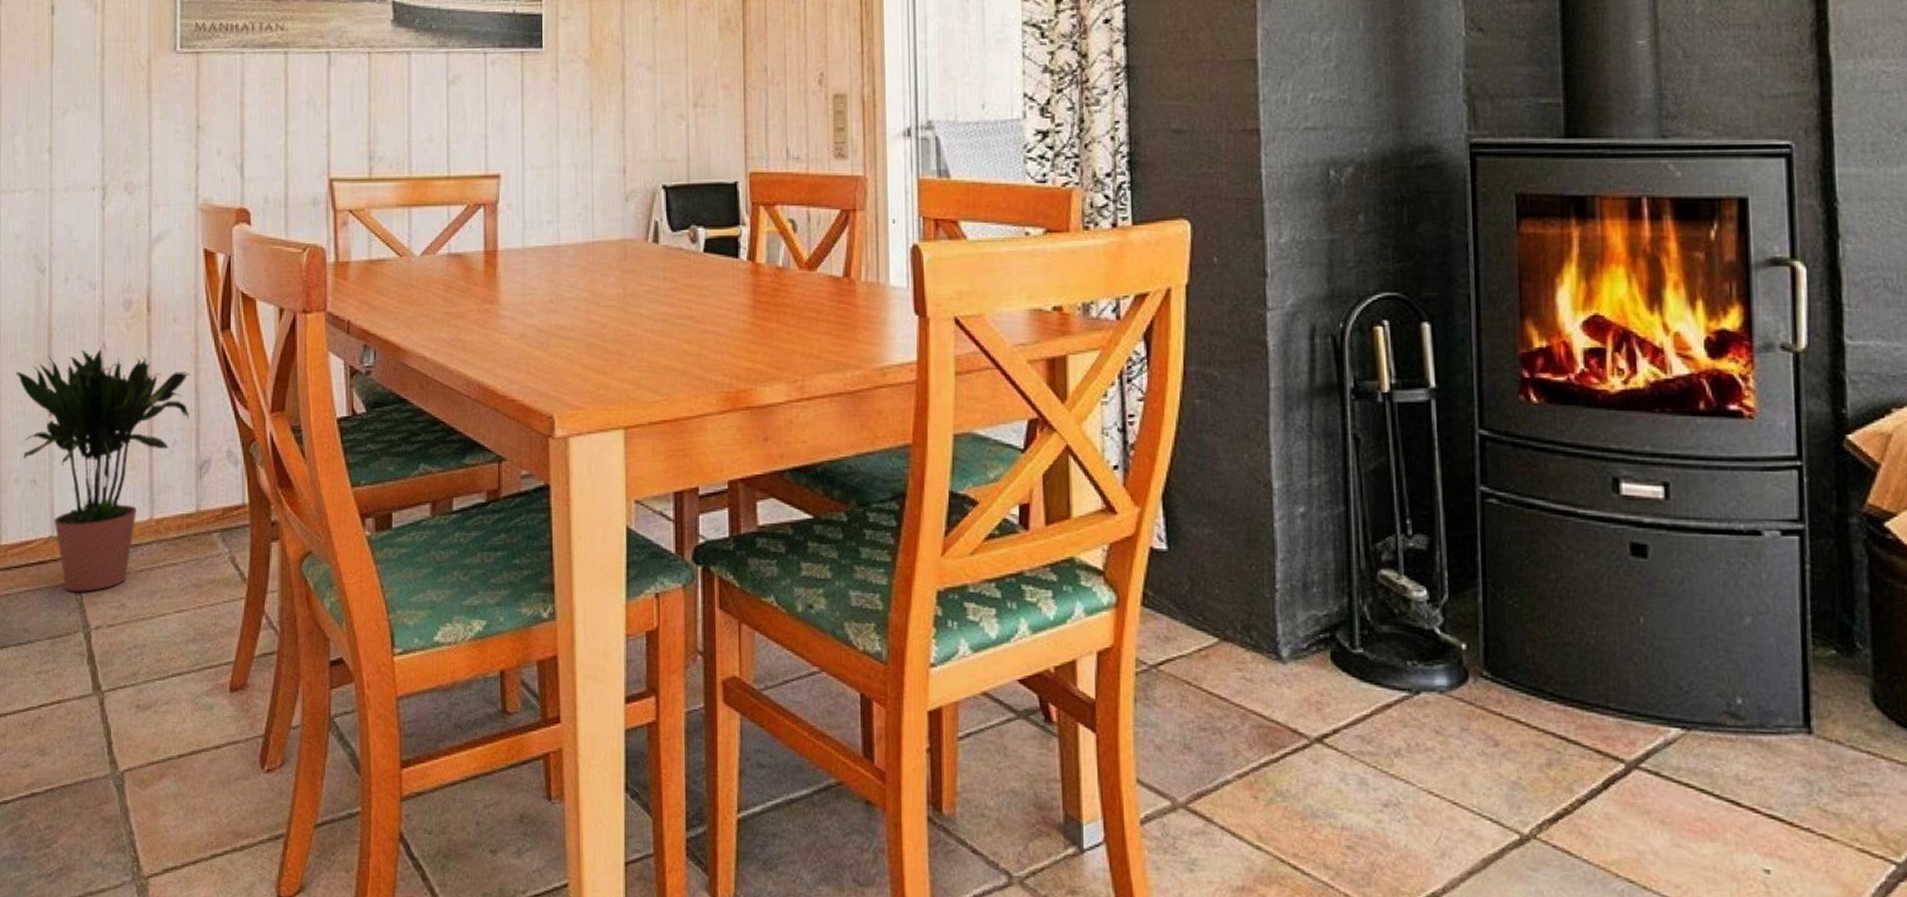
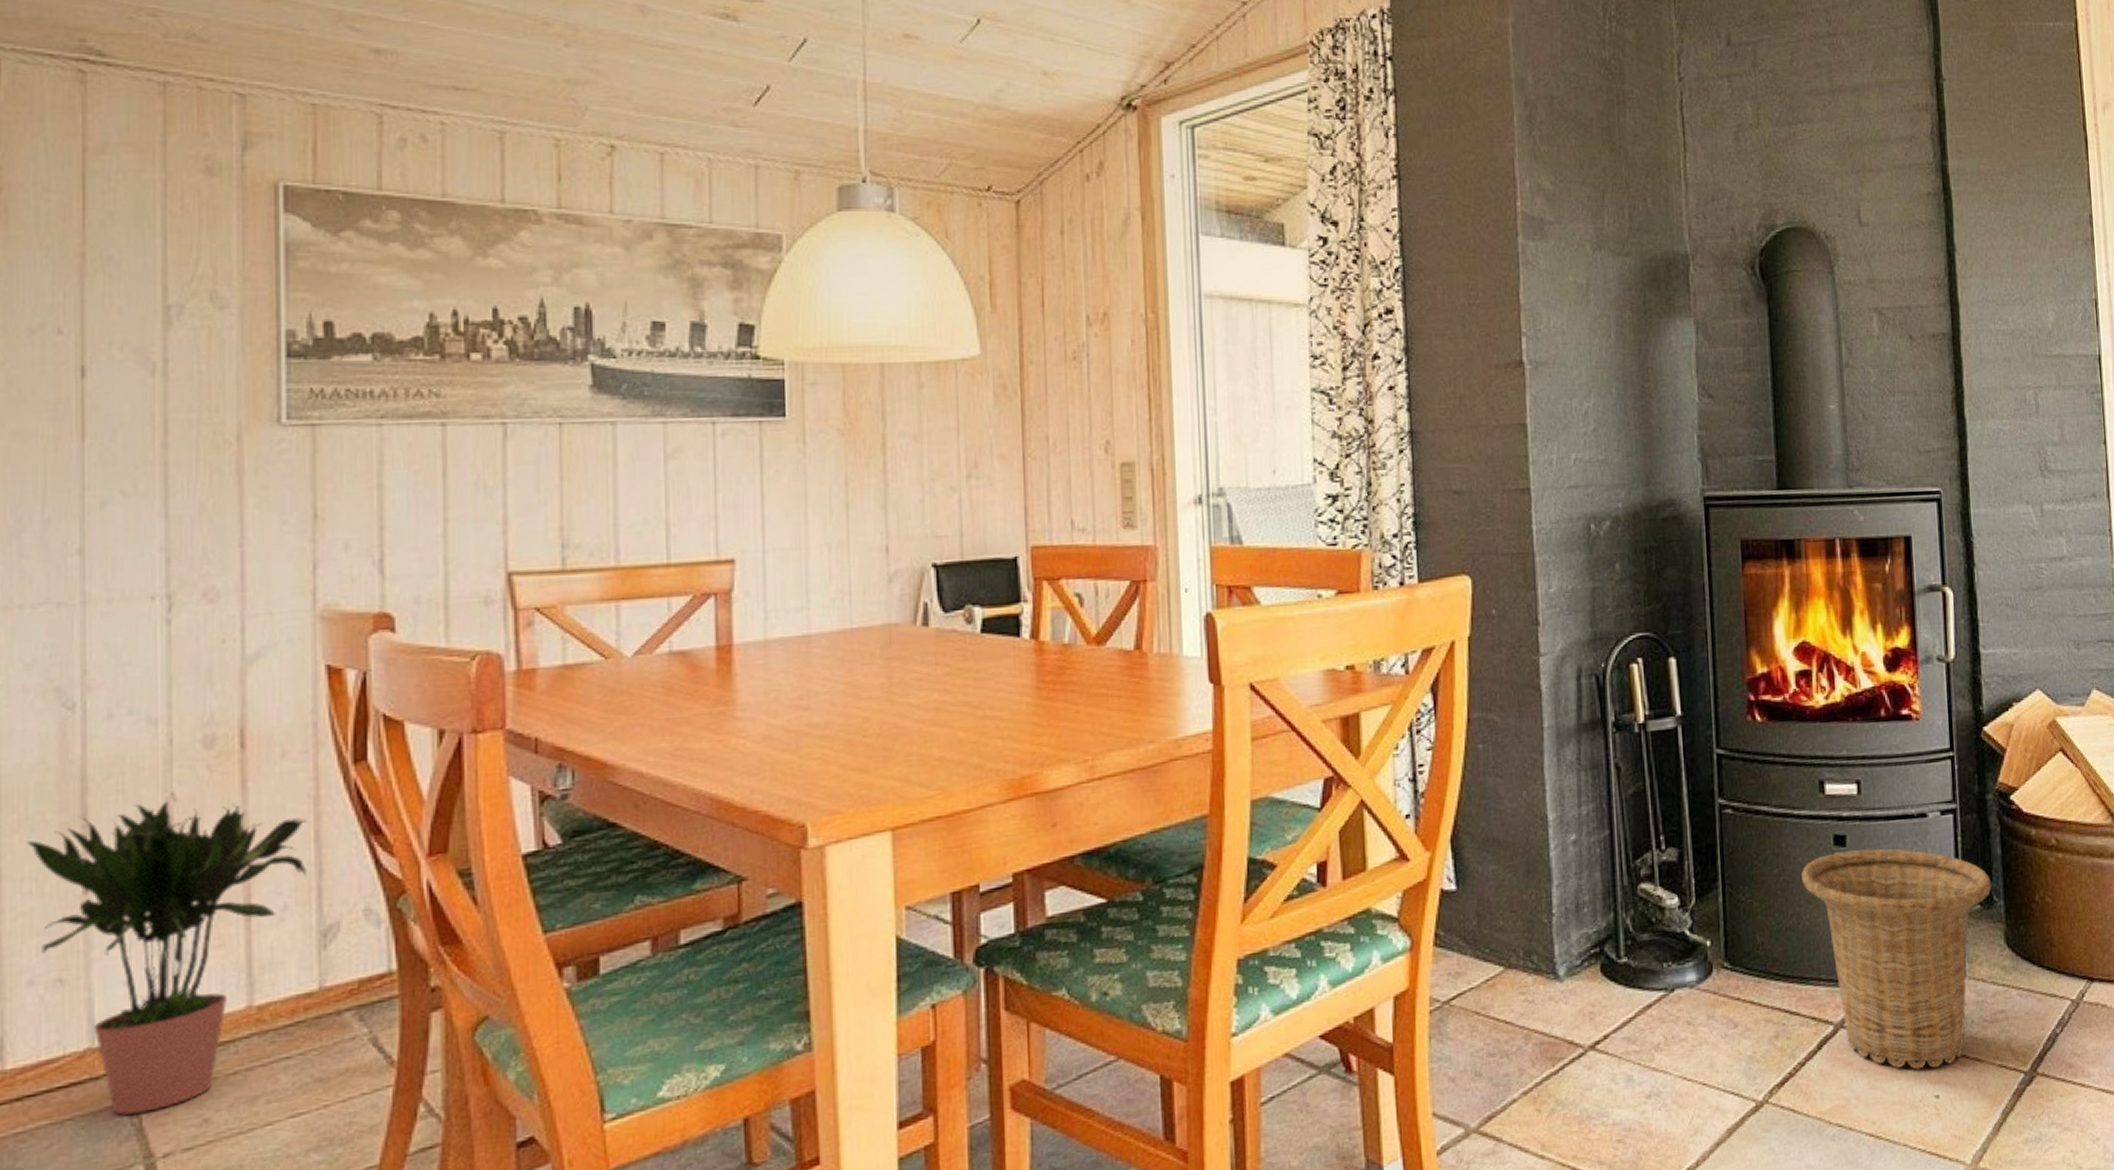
basket: none [1587,563,1854,837] -> present [1802,848,1992,1070]

